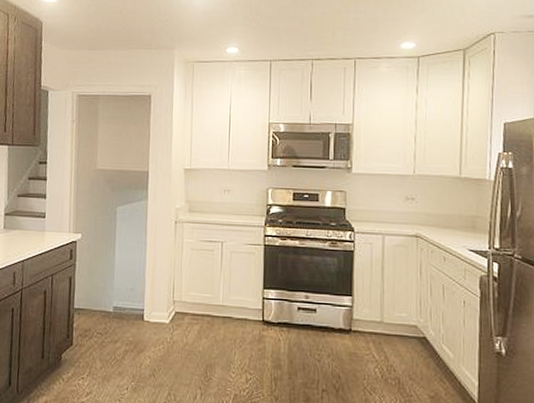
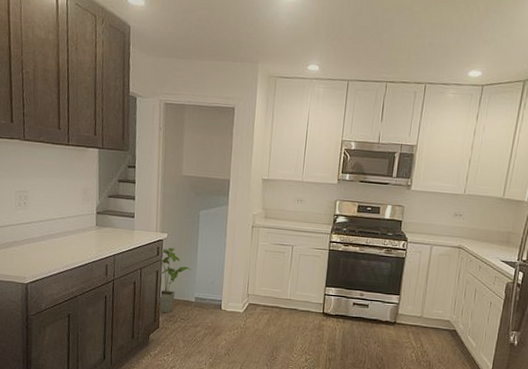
house plant: none [72,249,108,327] -> present [158,247,191,314]

